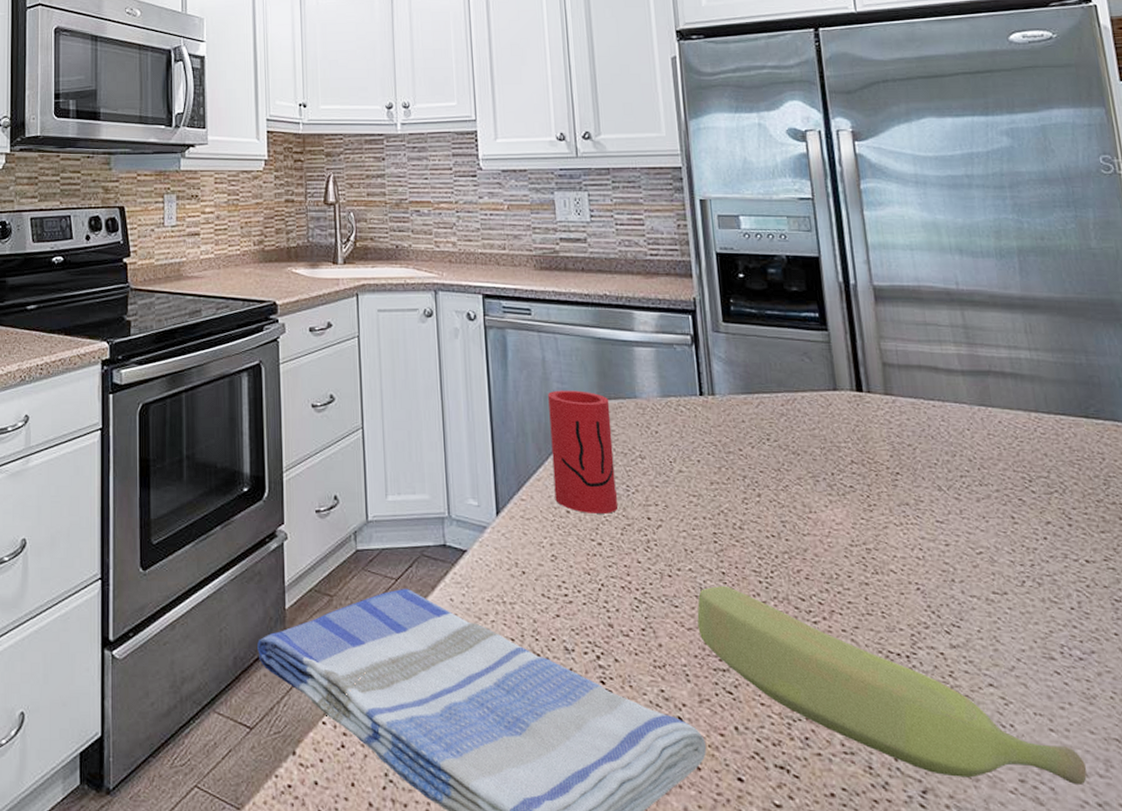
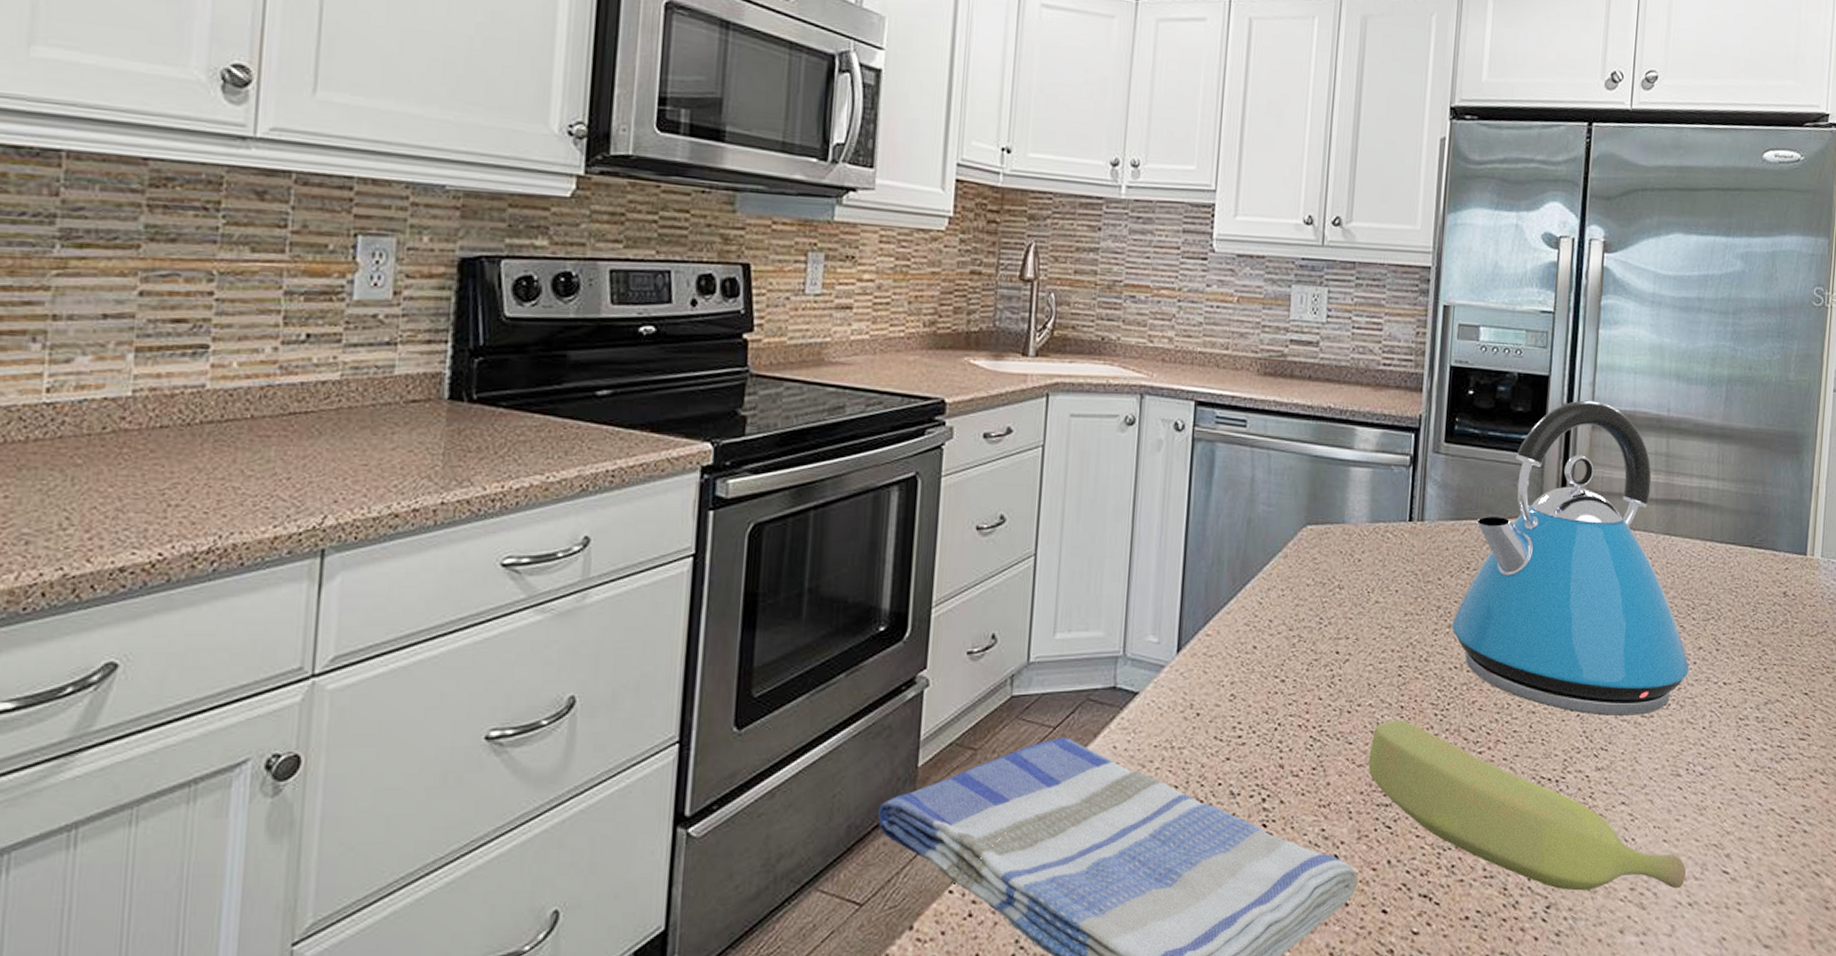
cup: present [548,390,619,514] -> none [1243,513,1316,648]
kettle: none [761,278,1040,591] -> present [1452,400,1690,716]

